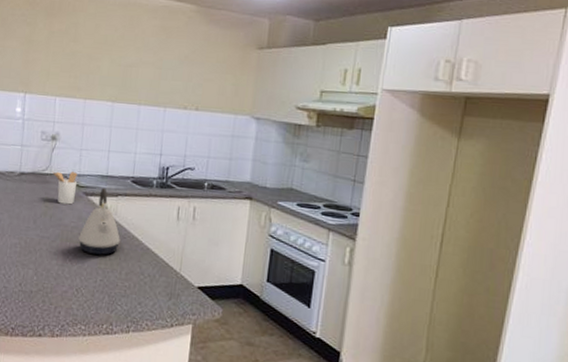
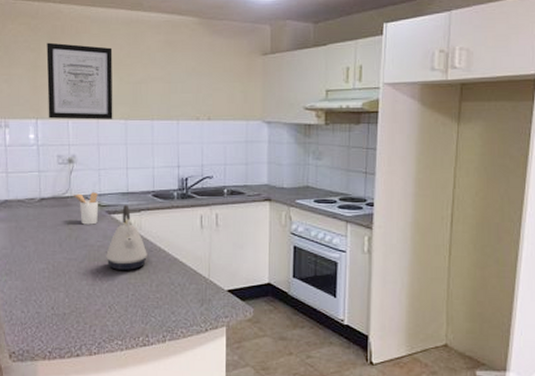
wall art: none [36,18,107,100] -> present [46,42,113,120]

